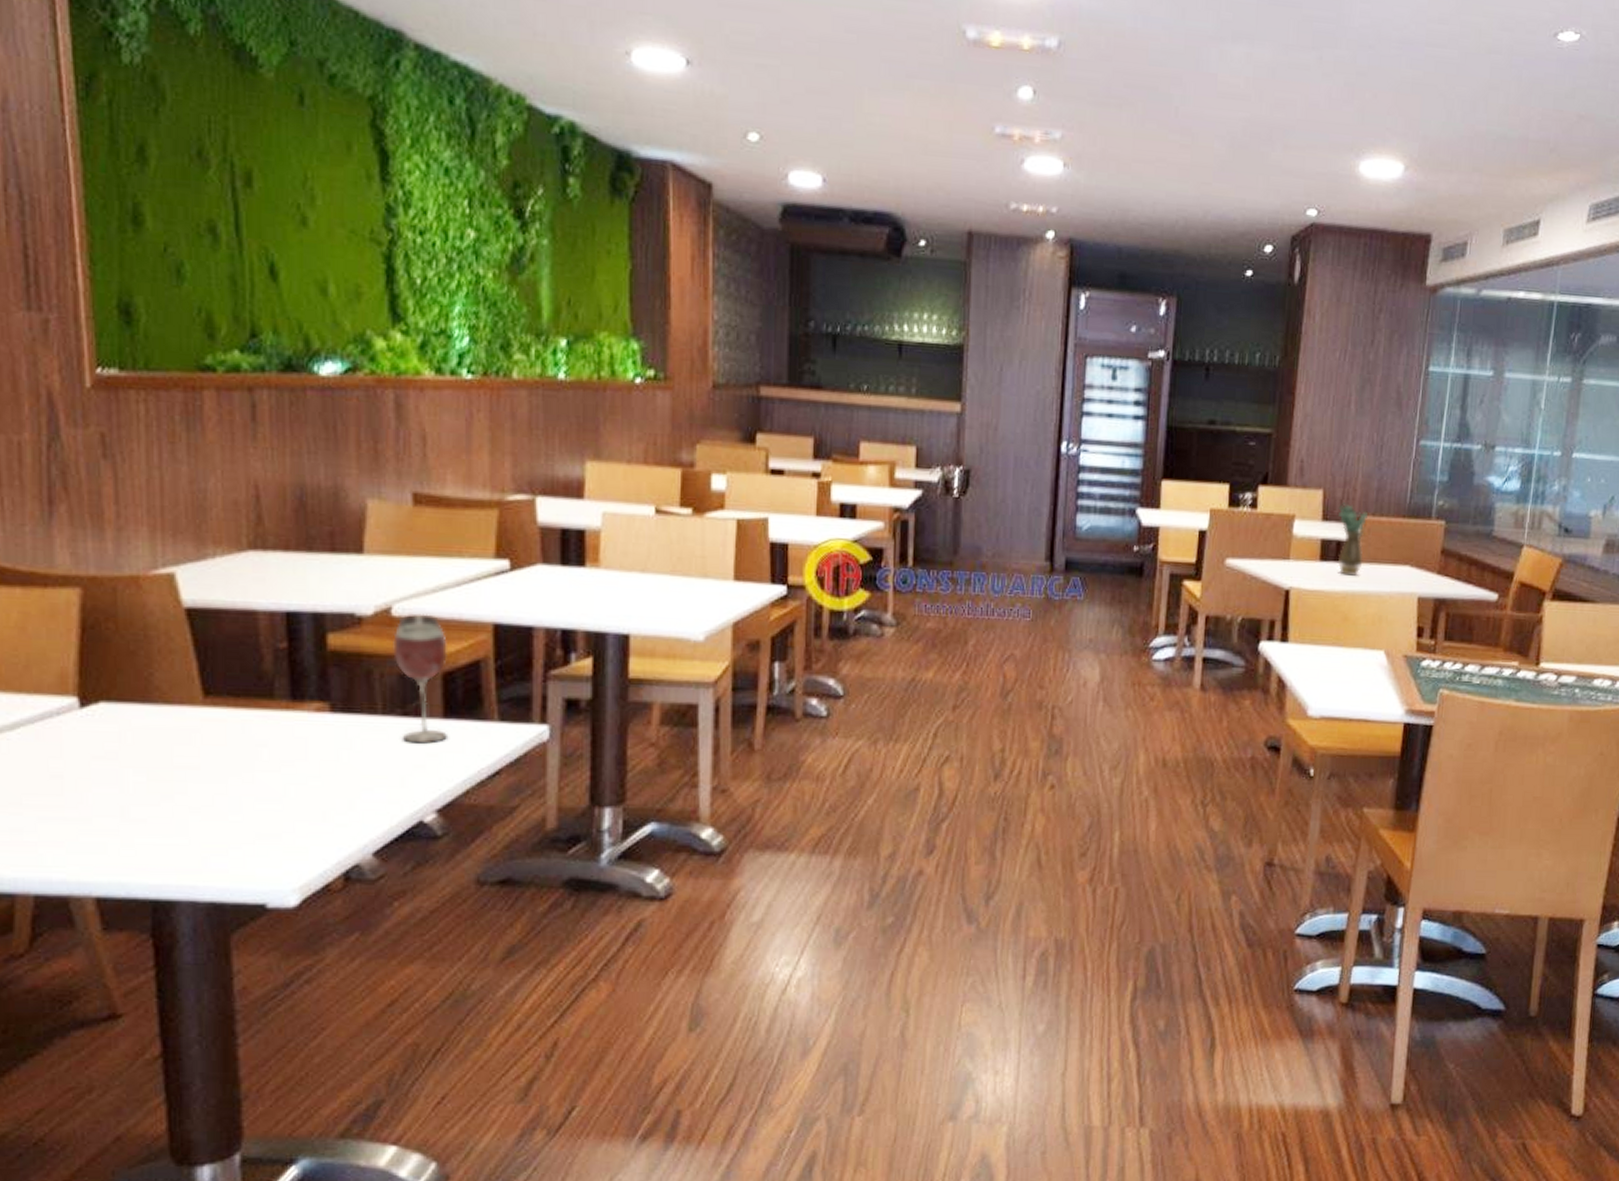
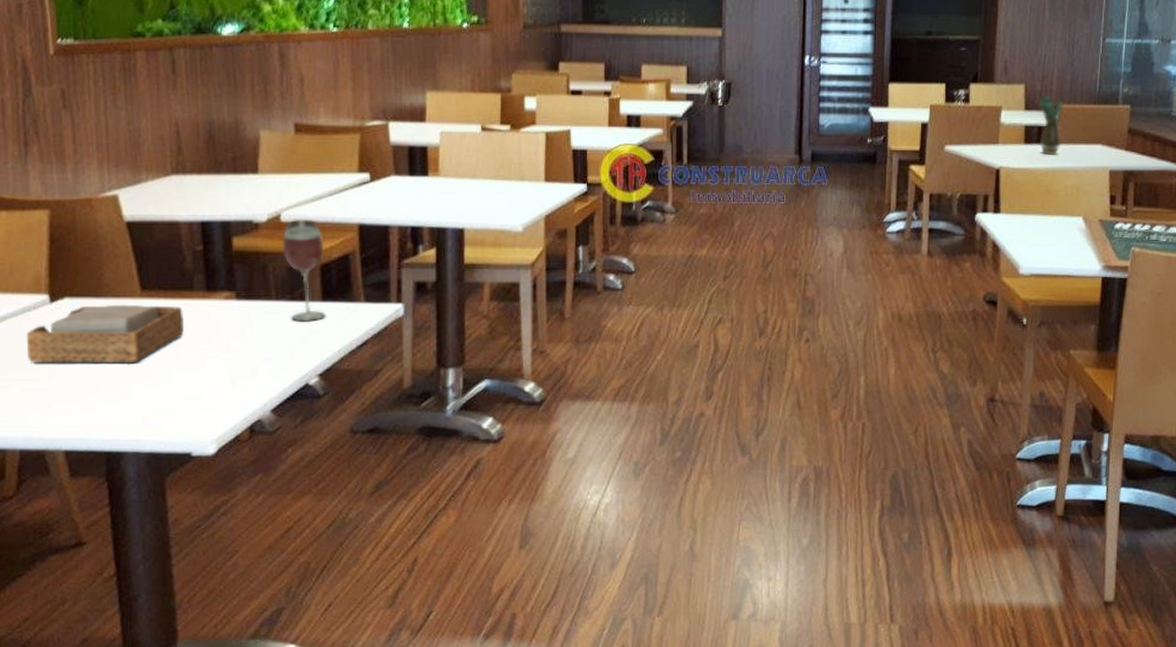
napkin holder: none [45,712,261,789] -> present [26,304,185,364]

